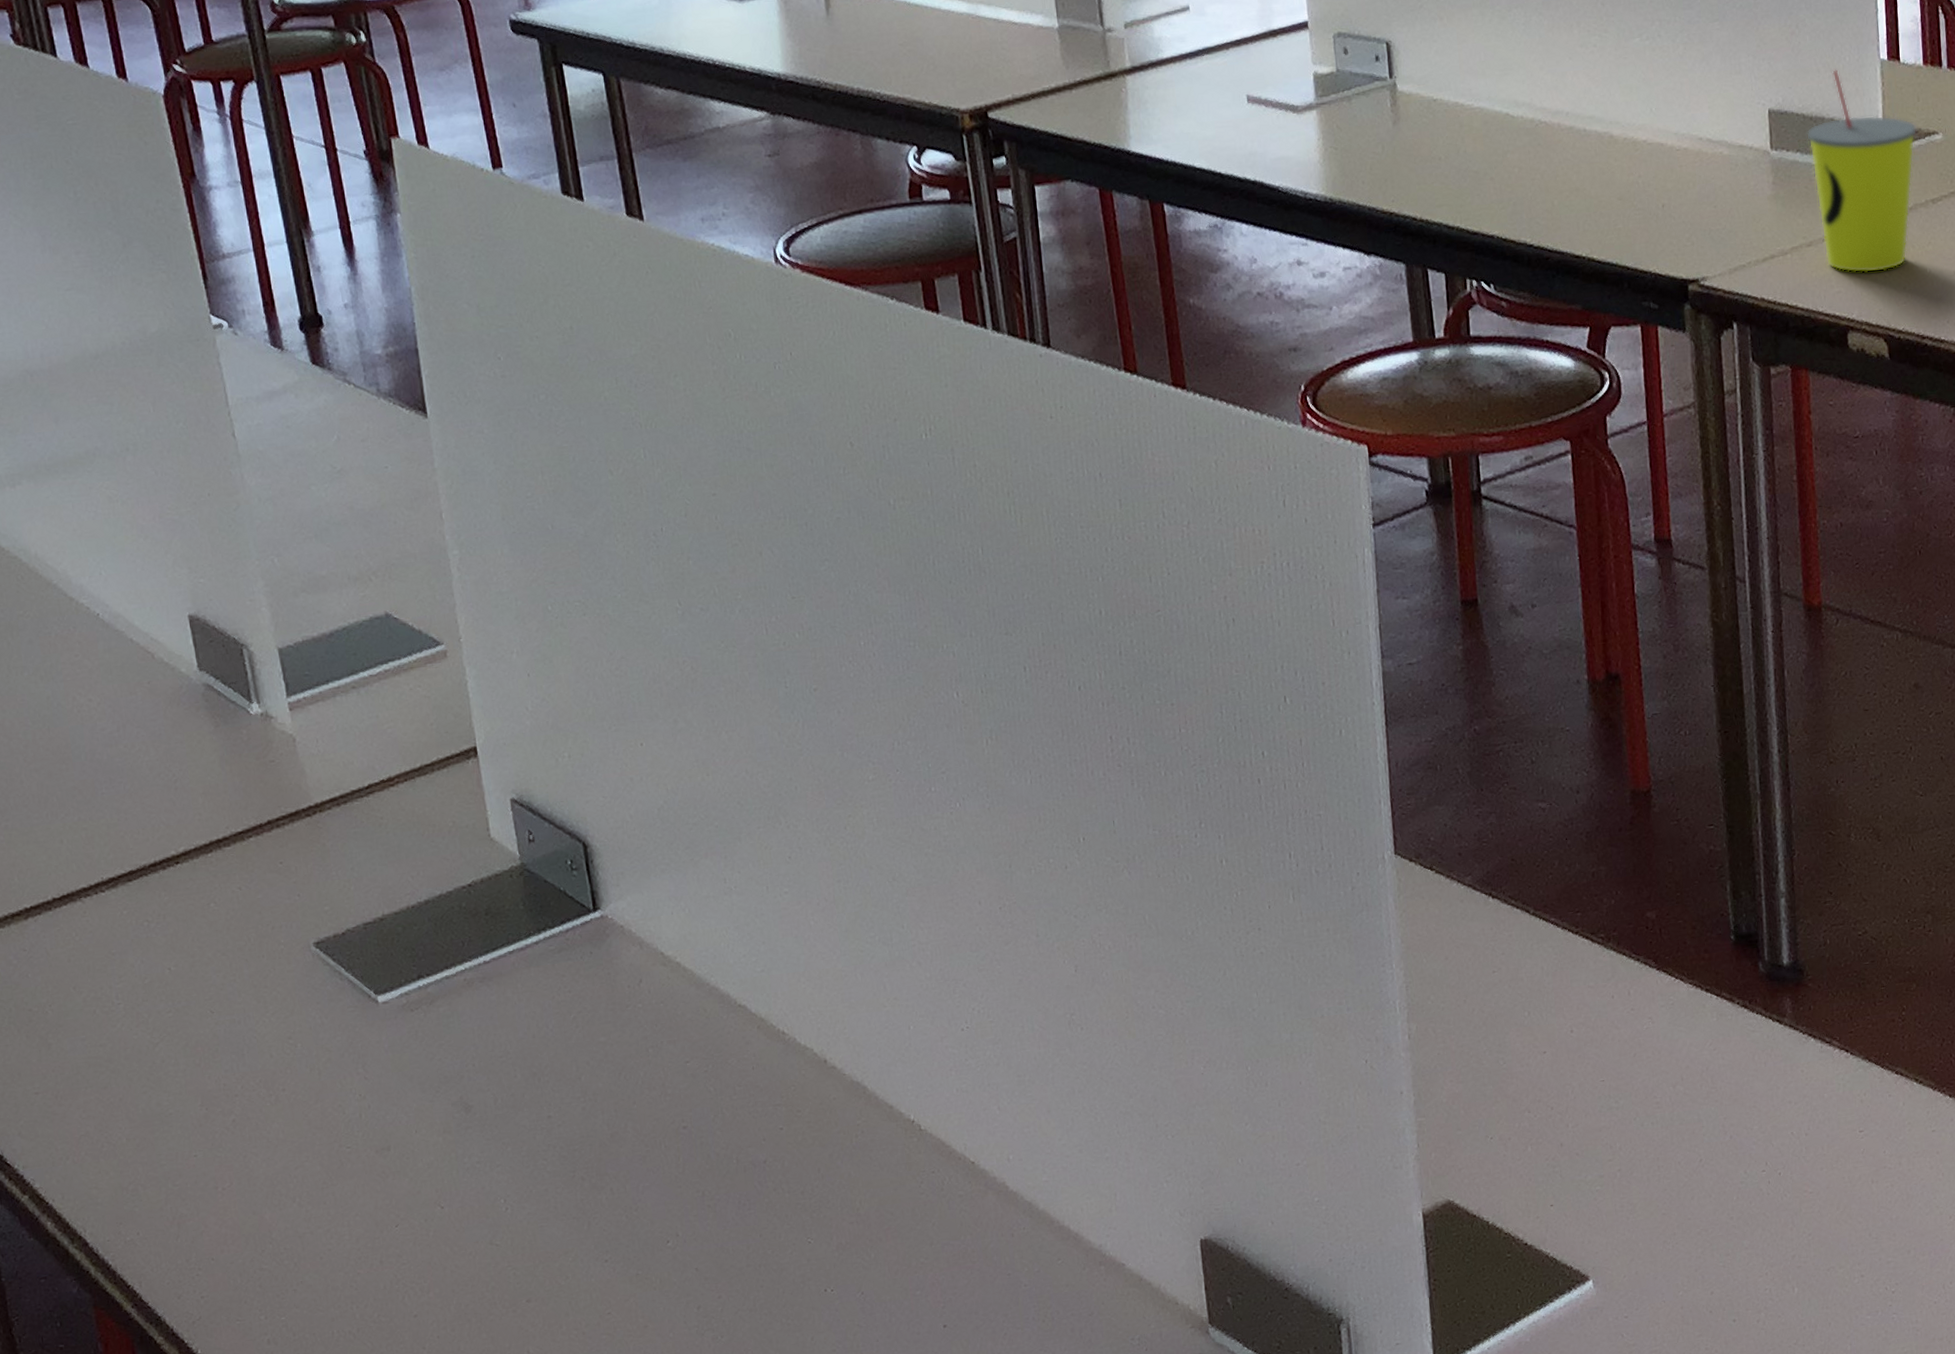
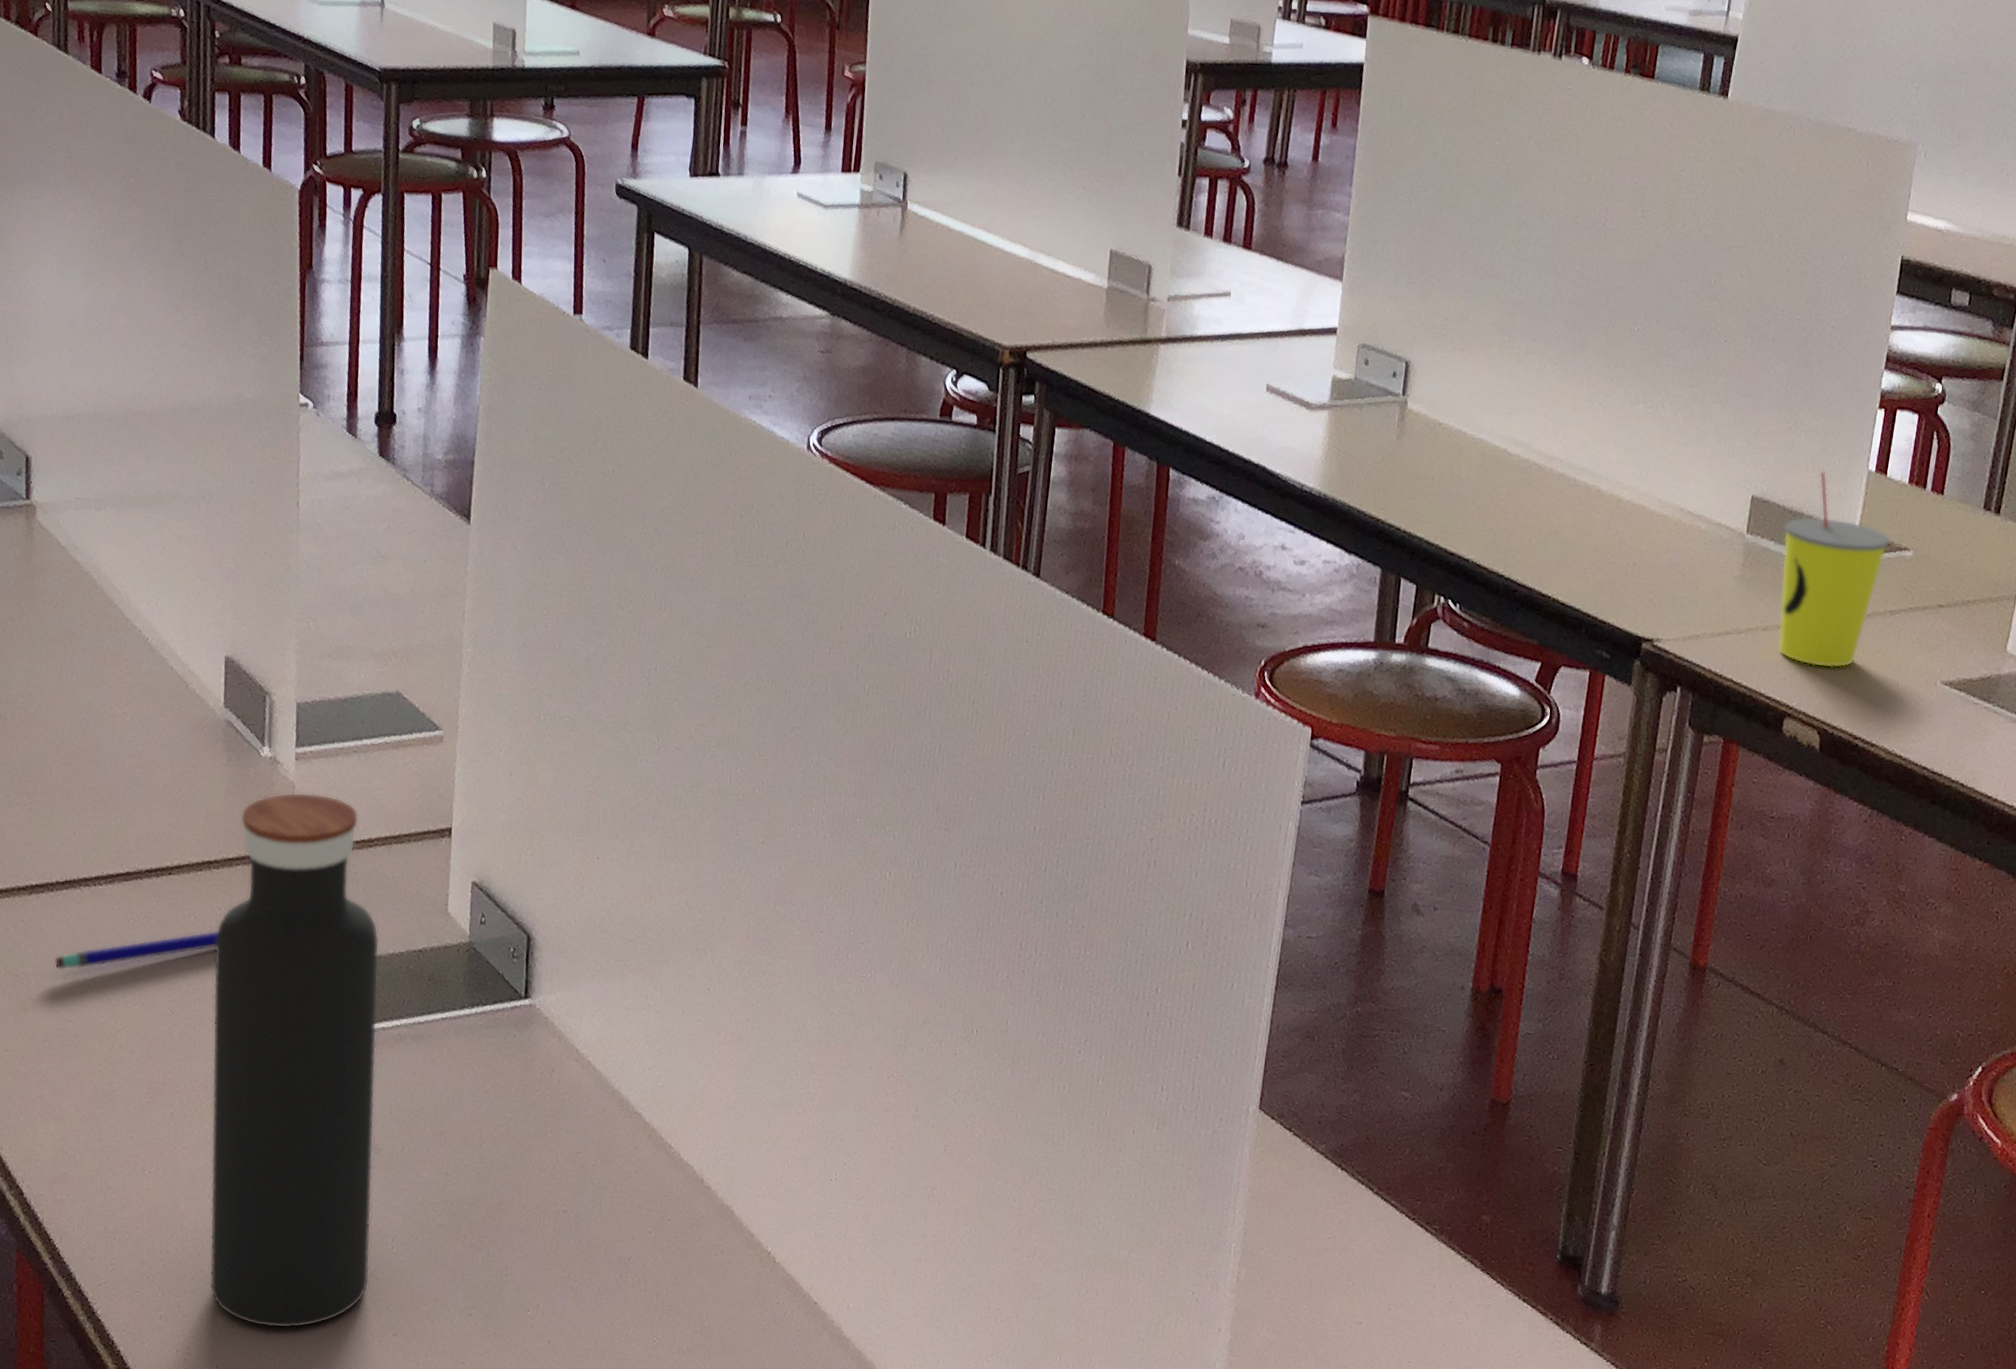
pen: none [68,912,245,993] -> present [54,930,218,970]
water bottle: none [241,740,490,1327] -> present [209,792,380,1329]

